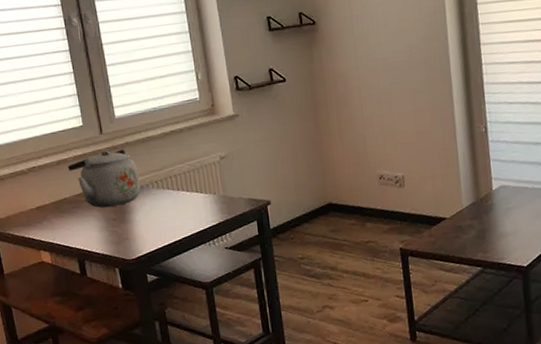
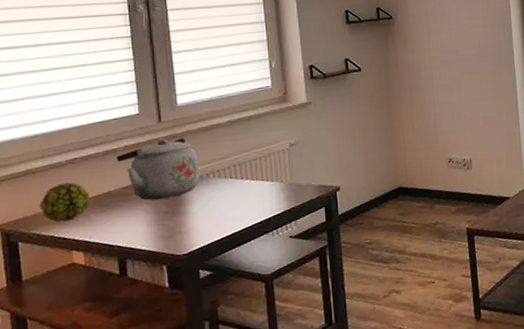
decorative ball: none [10,188,50,225] -> present [39,182,90,223]

